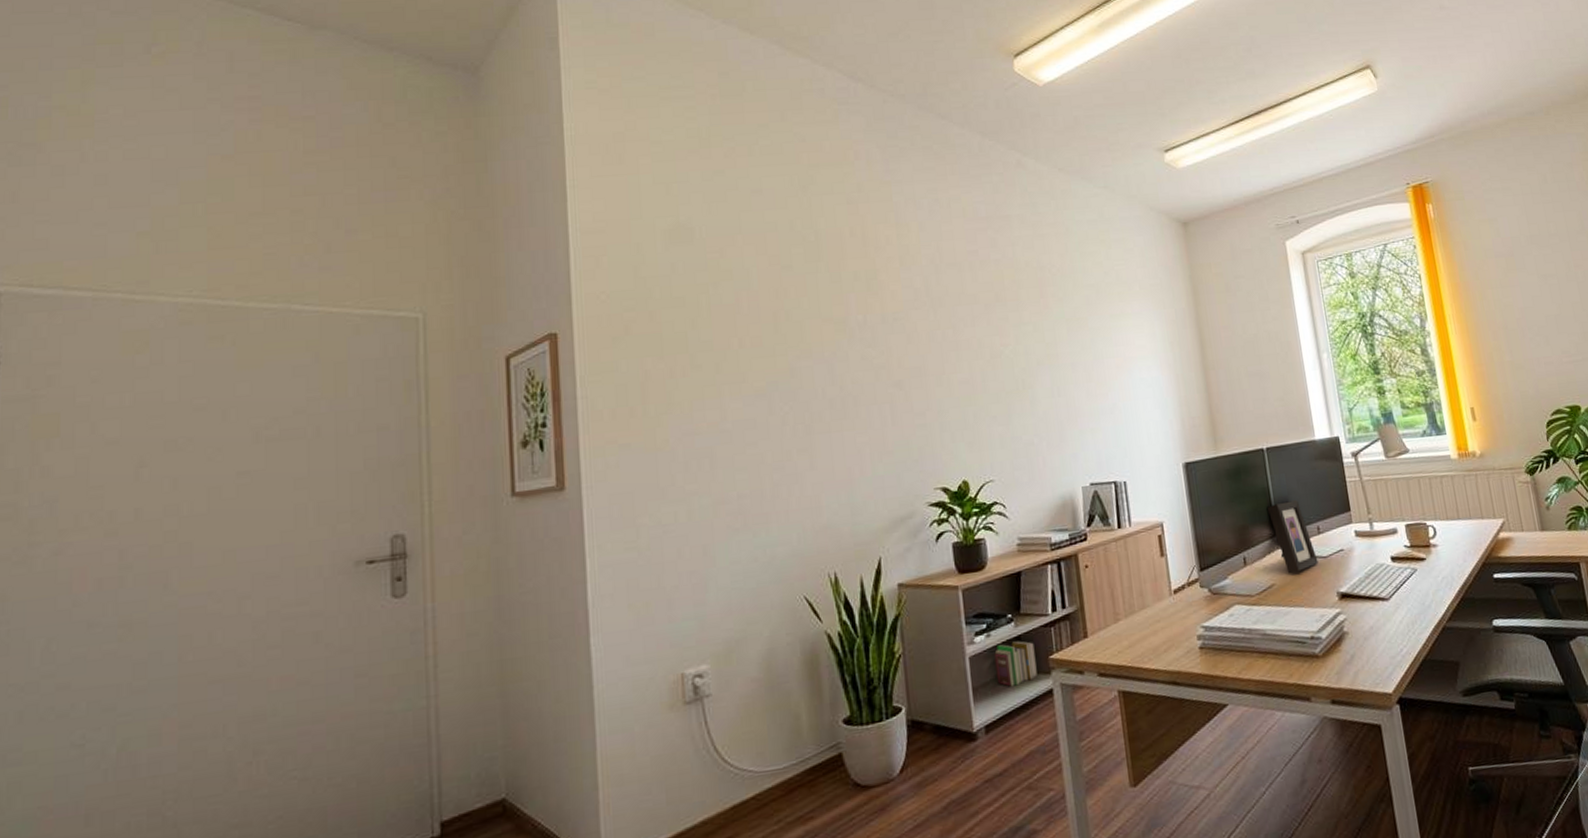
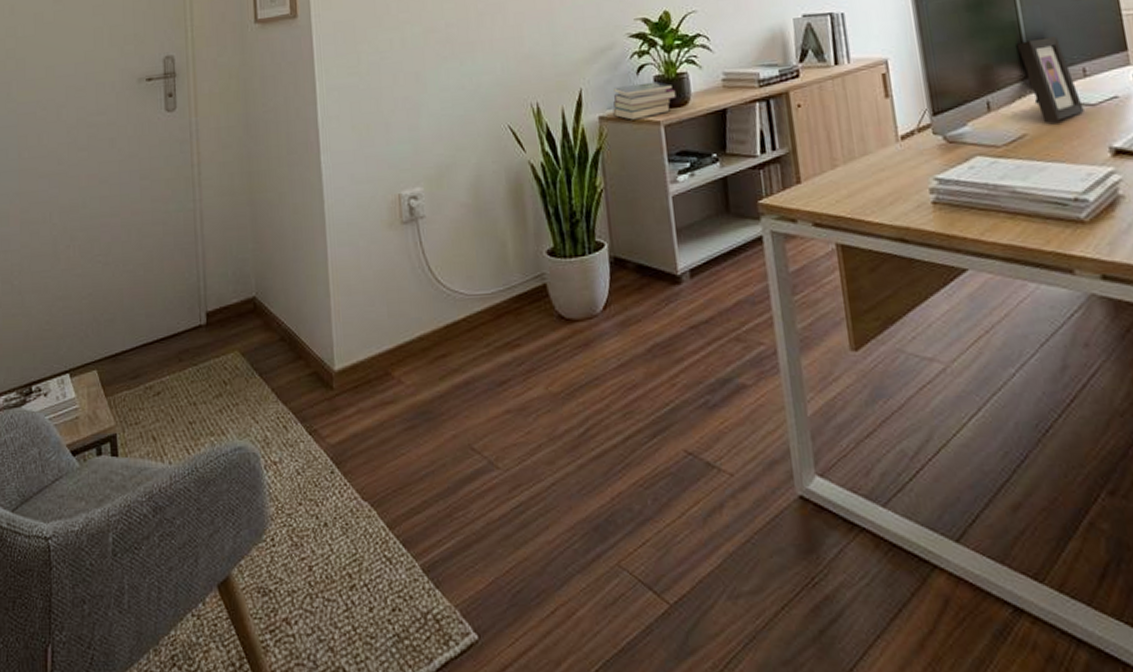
books: none [912,547,974,586] -> present [612,81,677,120]
books: present [994,640,1038,687] -> none [699,182,746,231]

